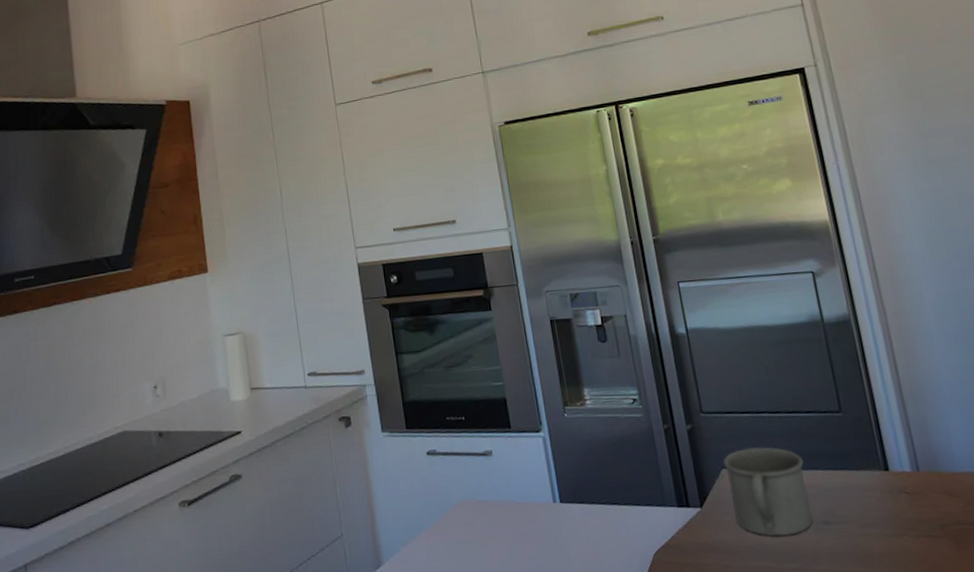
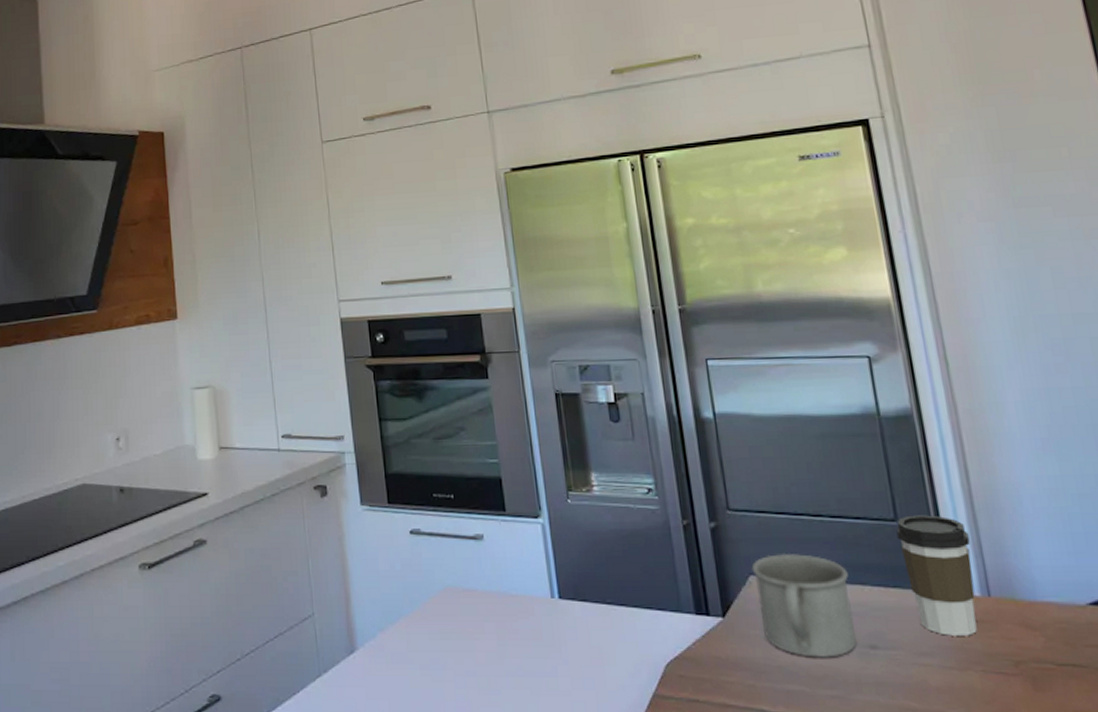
coffee cup: none [841,405,910,508] -> present [896,515,977,636]

